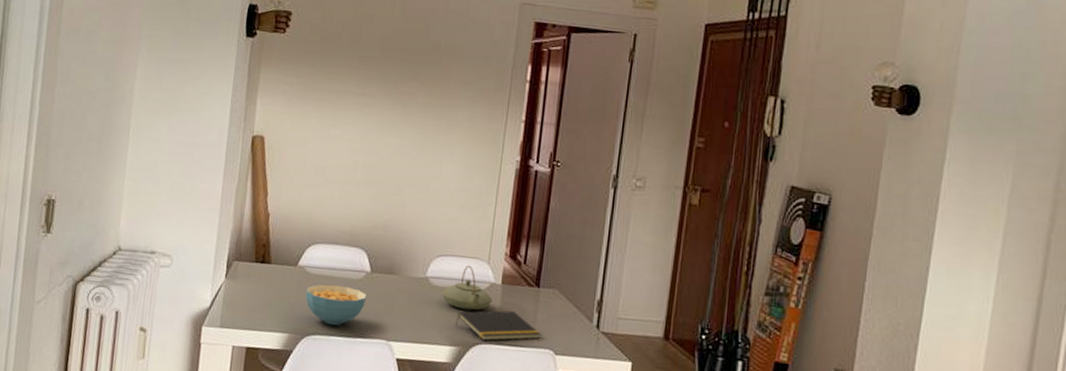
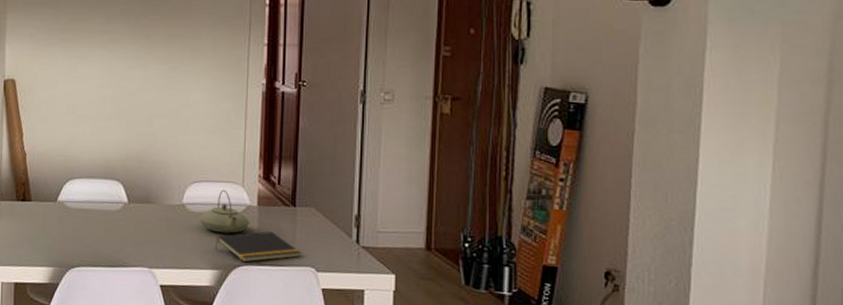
cereal bowl: present [305,284,367,326] -> none [67,217,127,256]

